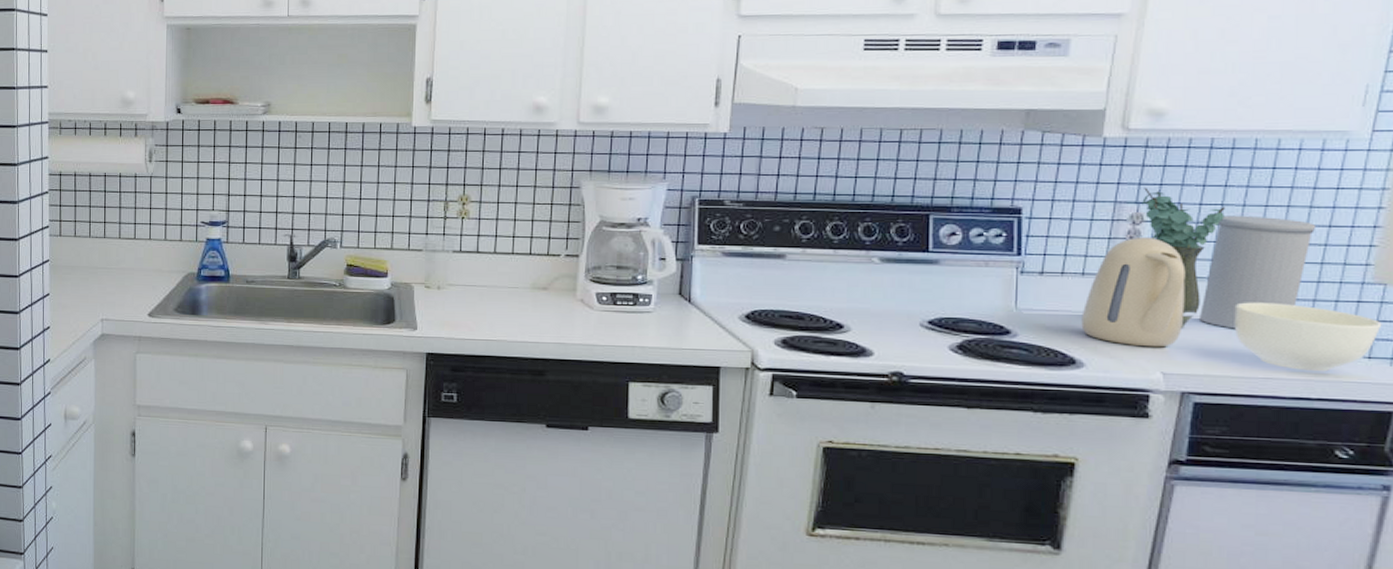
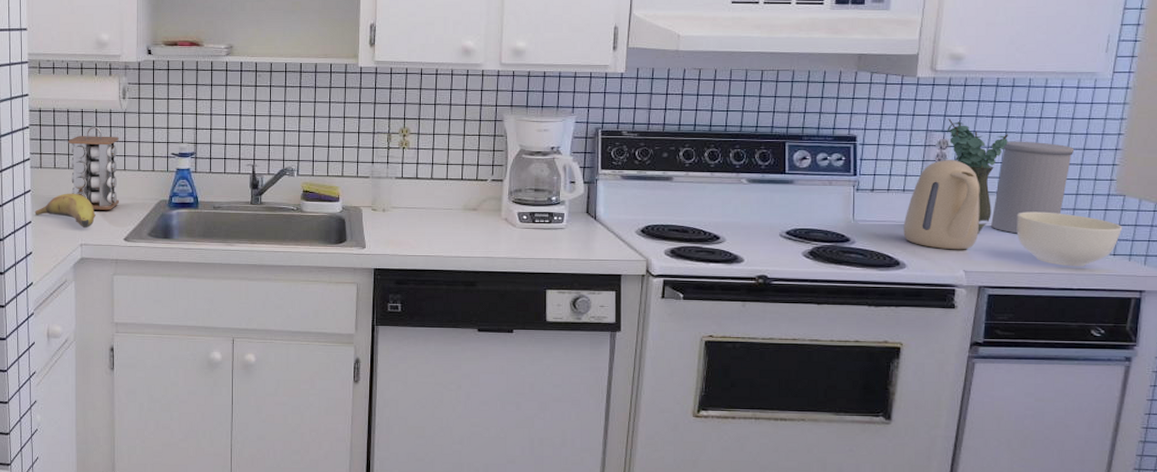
fruit: none [53,264,118,302] -> present [35,193,96,229]
spice rack: none [90,191,144,283] -> present [68,126,119,210]

